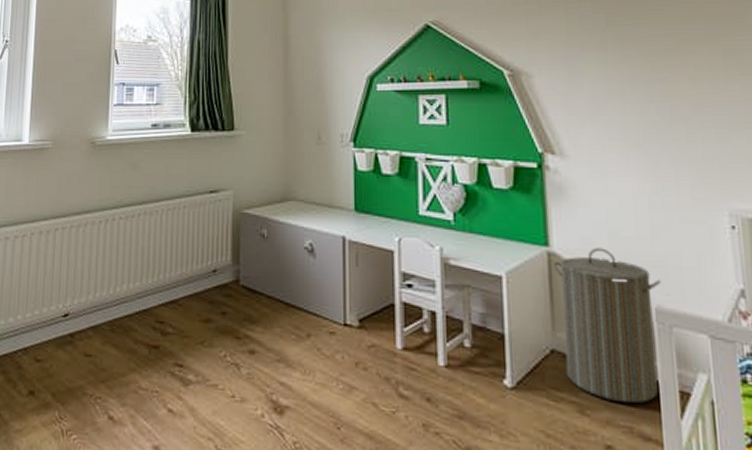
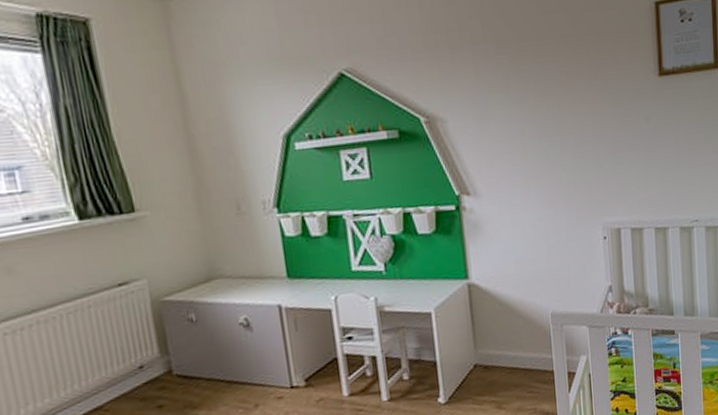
laundry hamper: present [553,248,662,404] -> none [472,272,555,393]

